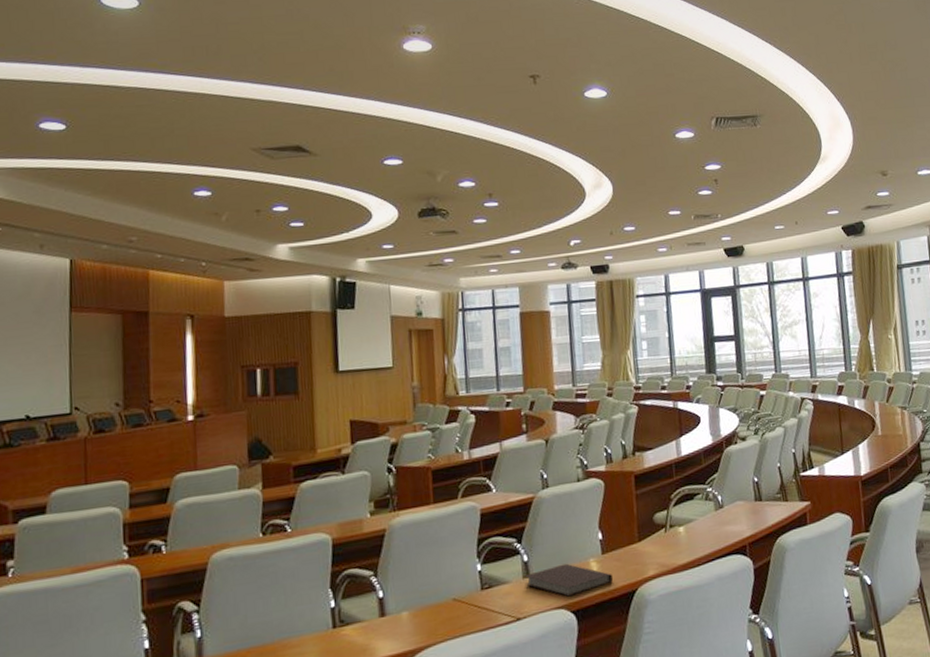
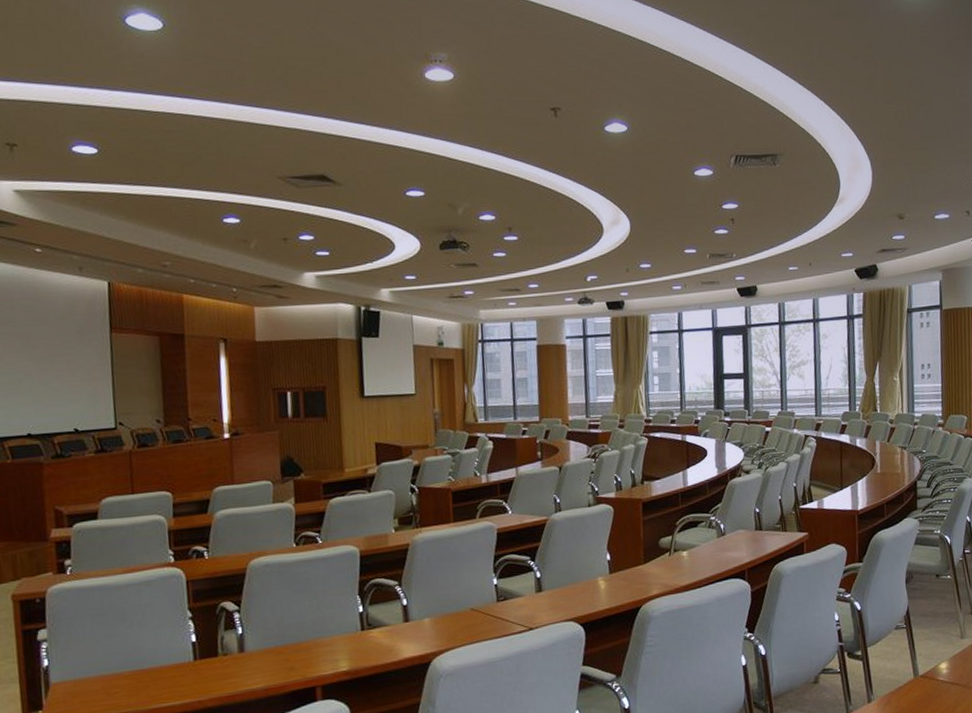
notebook: present [524,563,613,597] -> none [536,581,619,611]

